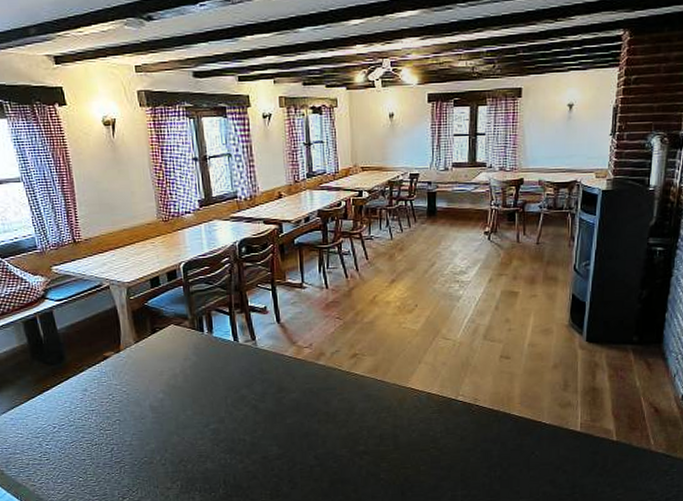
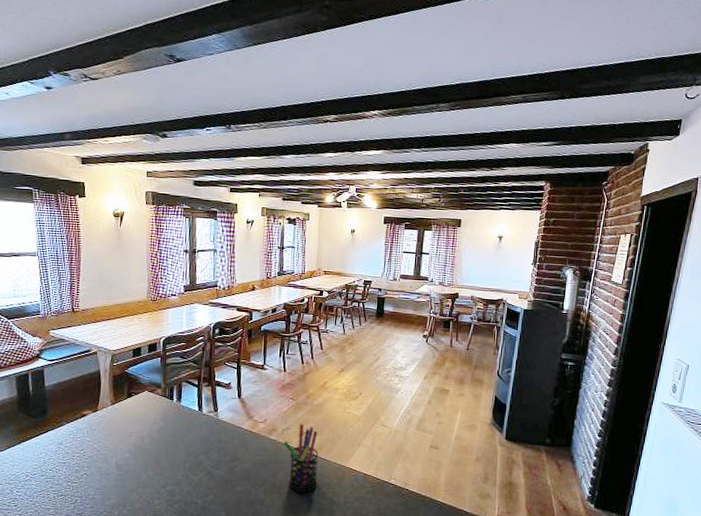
pen holder: none [333,345,376,419] -> present [283,424,319,493]

